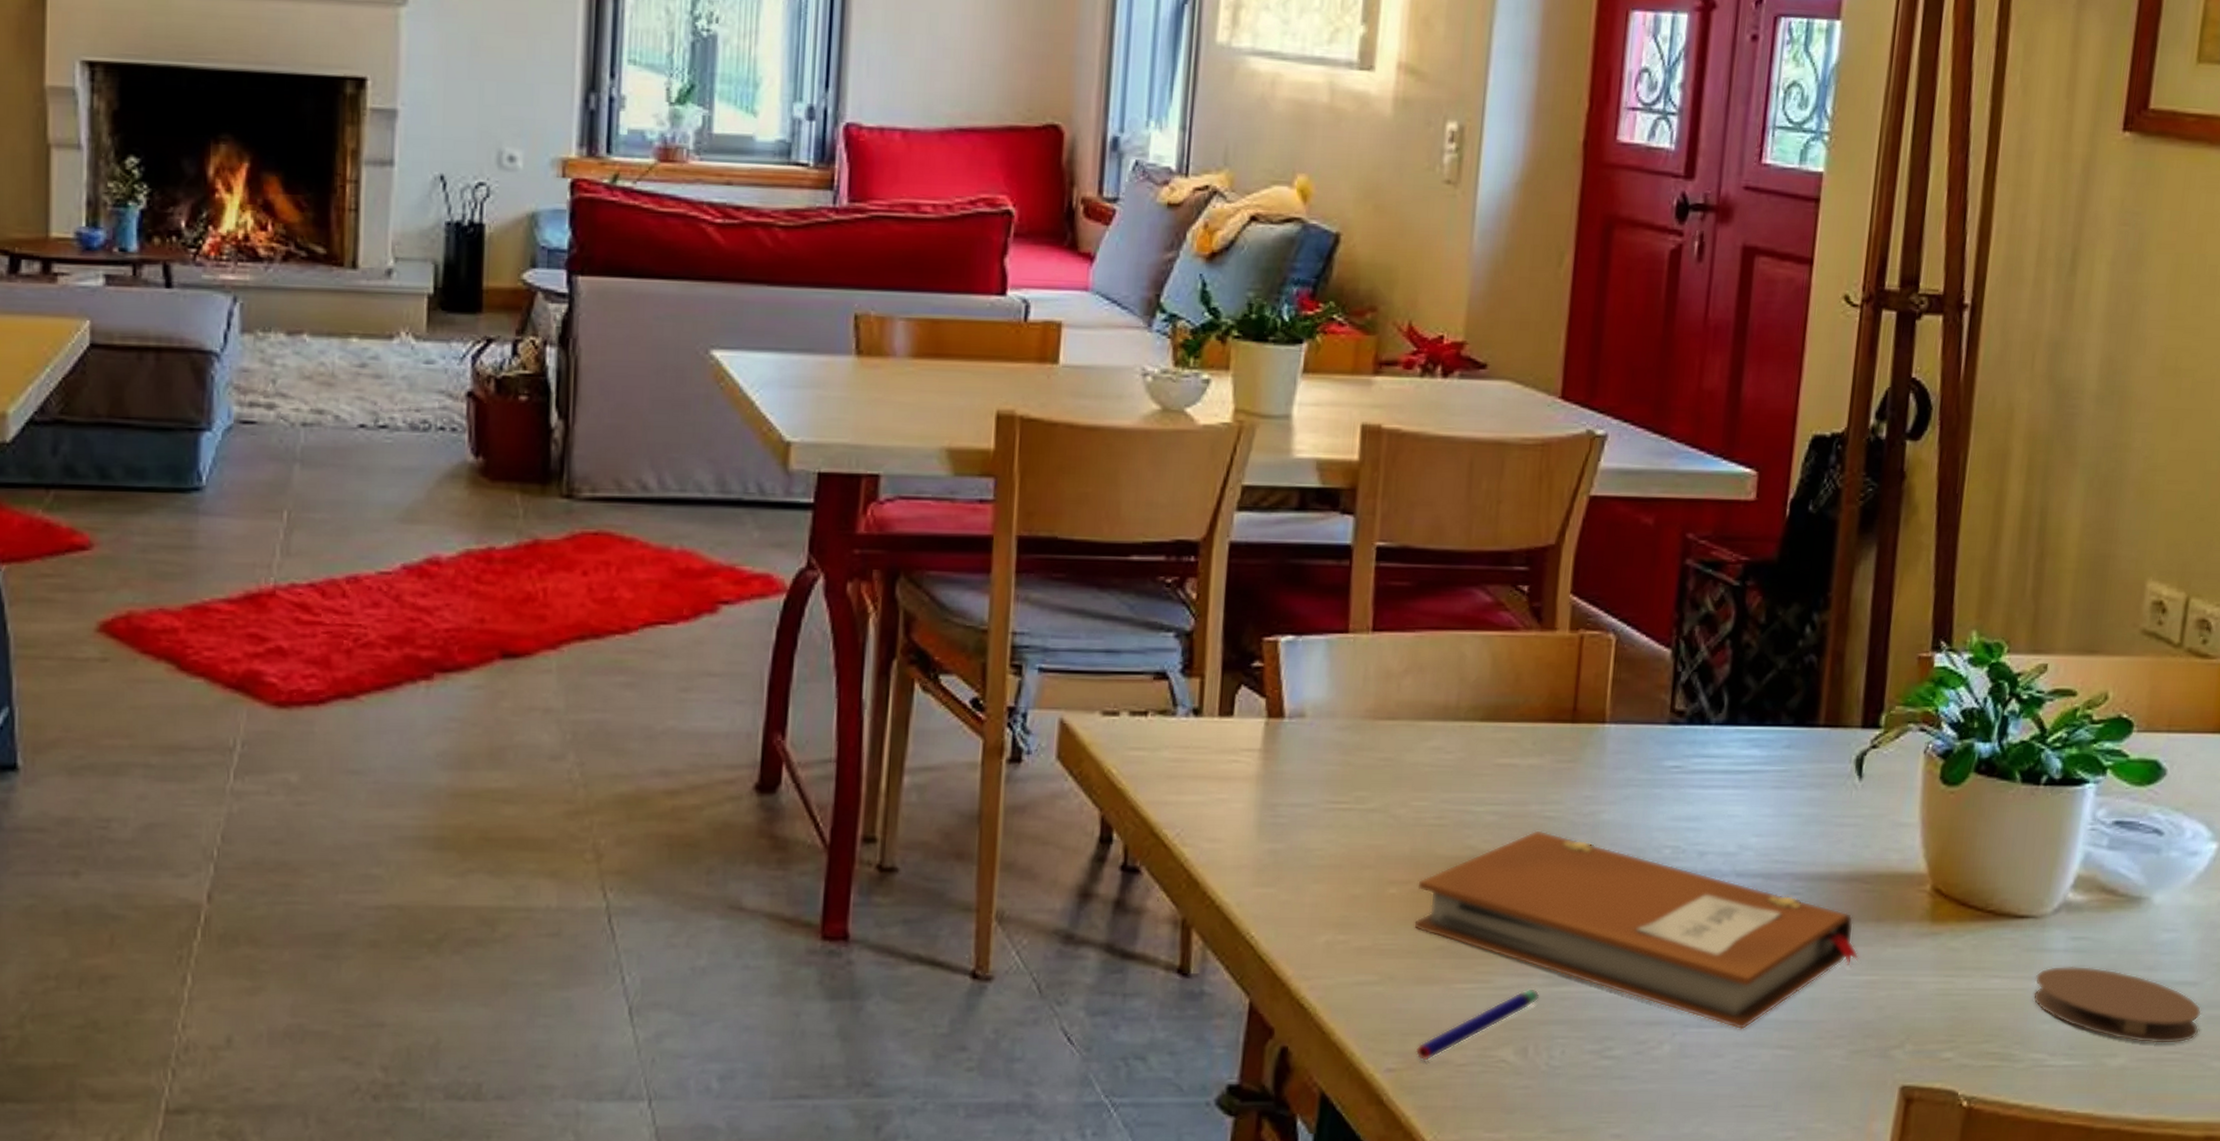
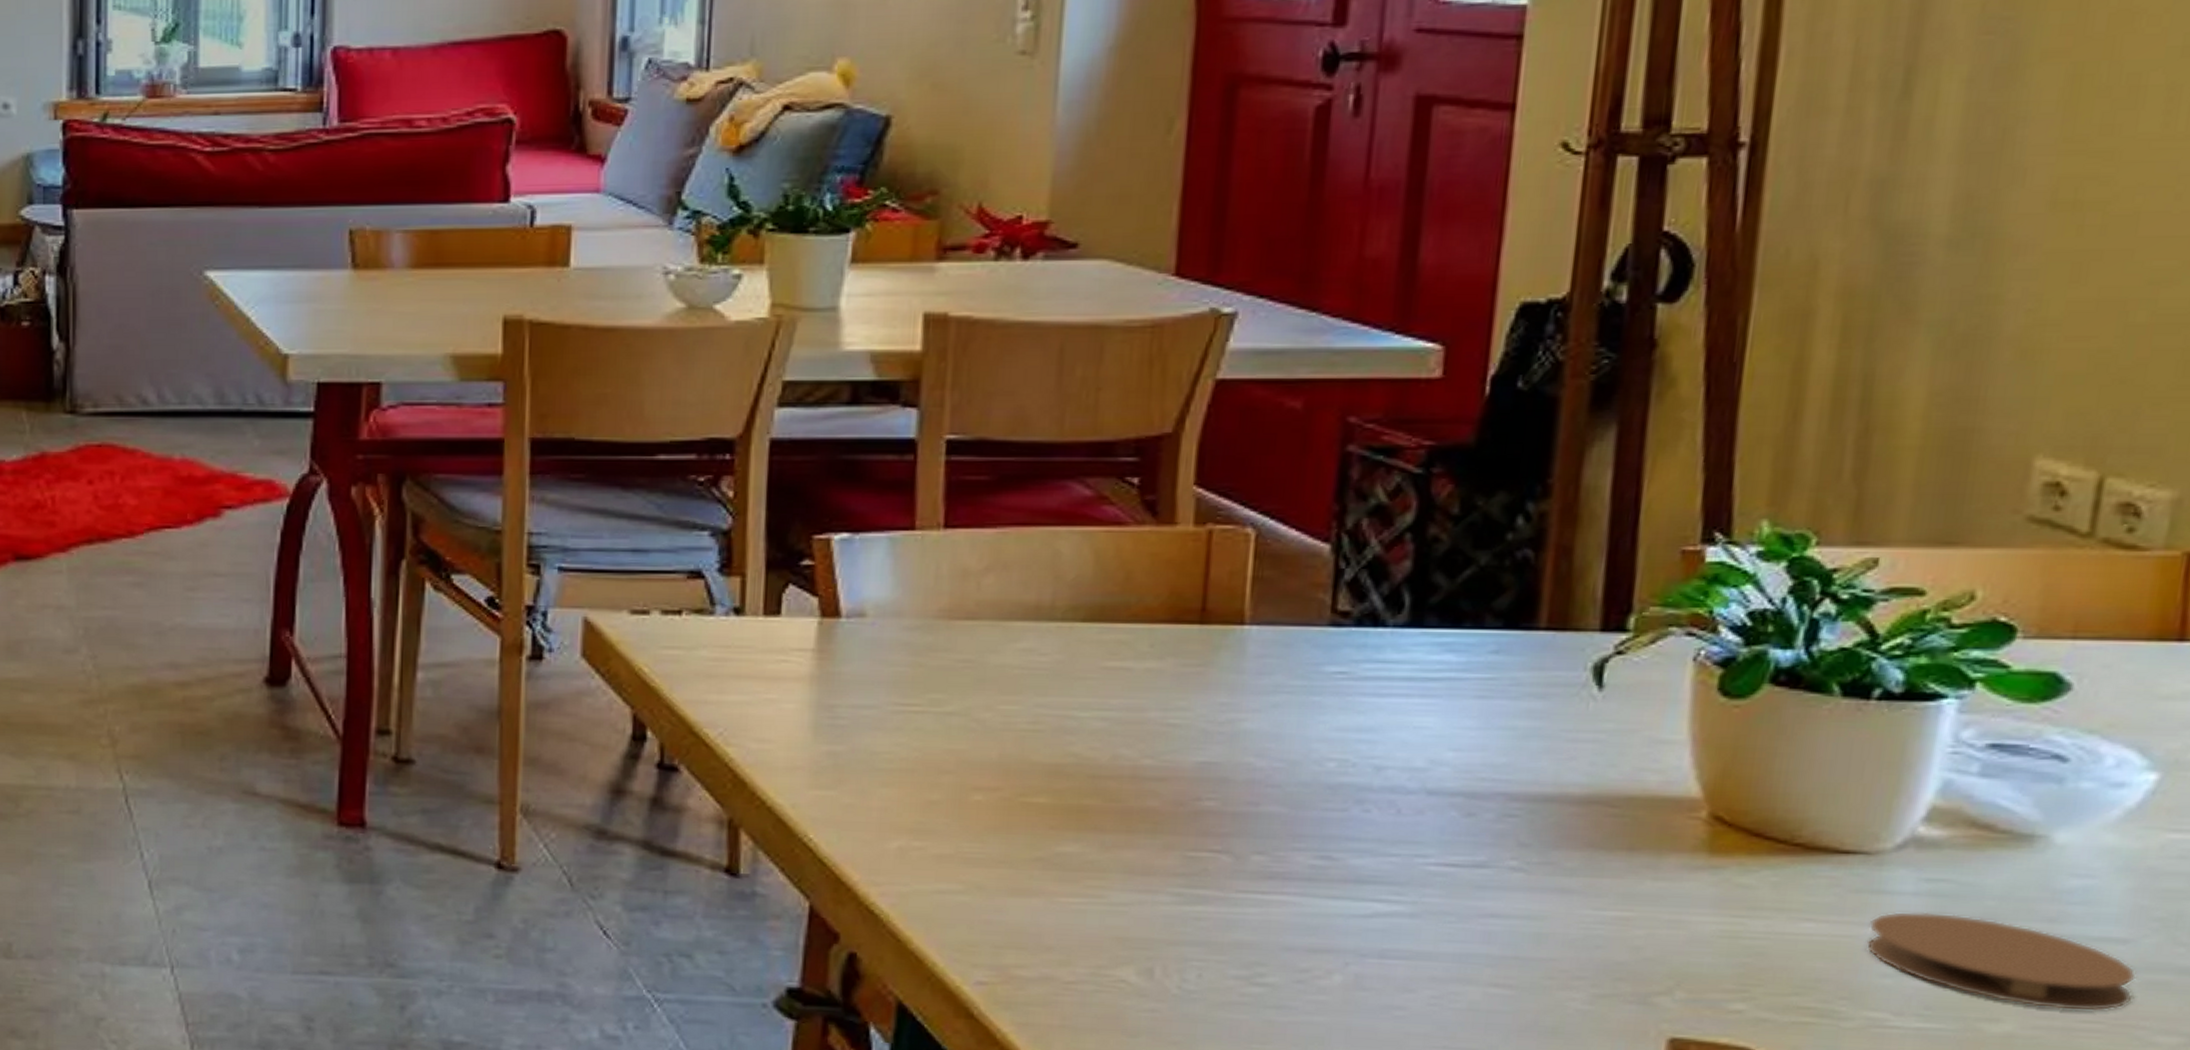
notebook: present [1414,830,1859,1030] -> none [1006,738,1604,964]
pen: present [1415,988,1540,1061] -> none [1011,906,1168,976]

